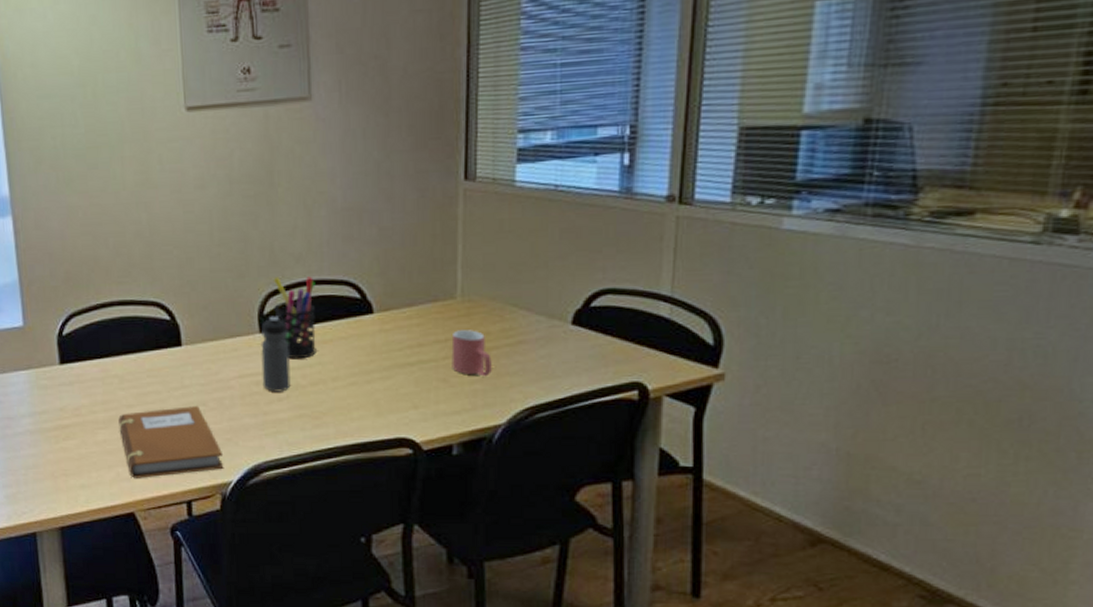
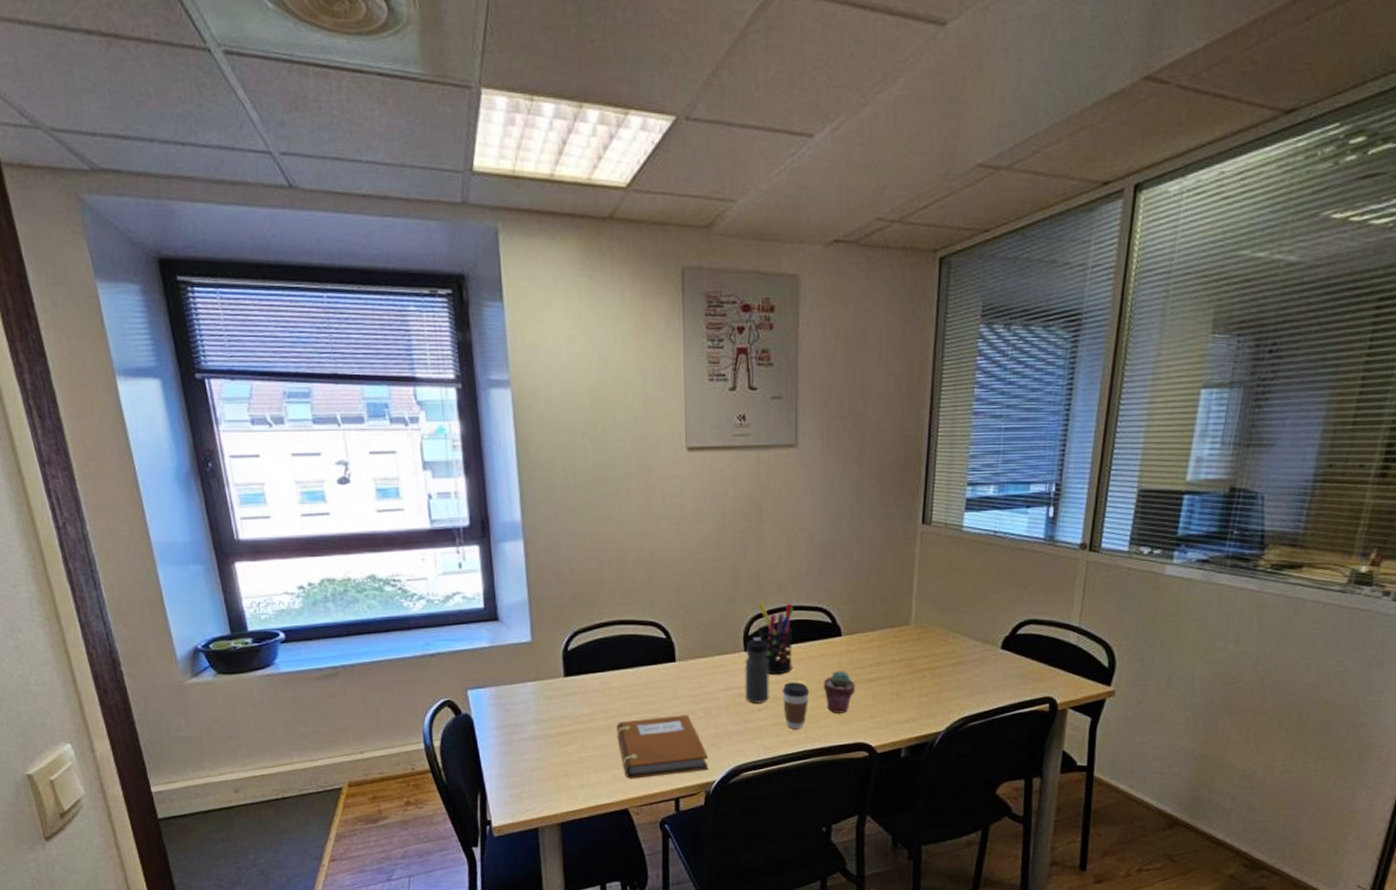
coffee cup: none [305,367,339,422] -> present [782,682,810,729]
potted succulent: none [353,353,394,403] -> present [823,670,856,713]
mug: present [451,330,492,377] -> none [904,652,936,691]

